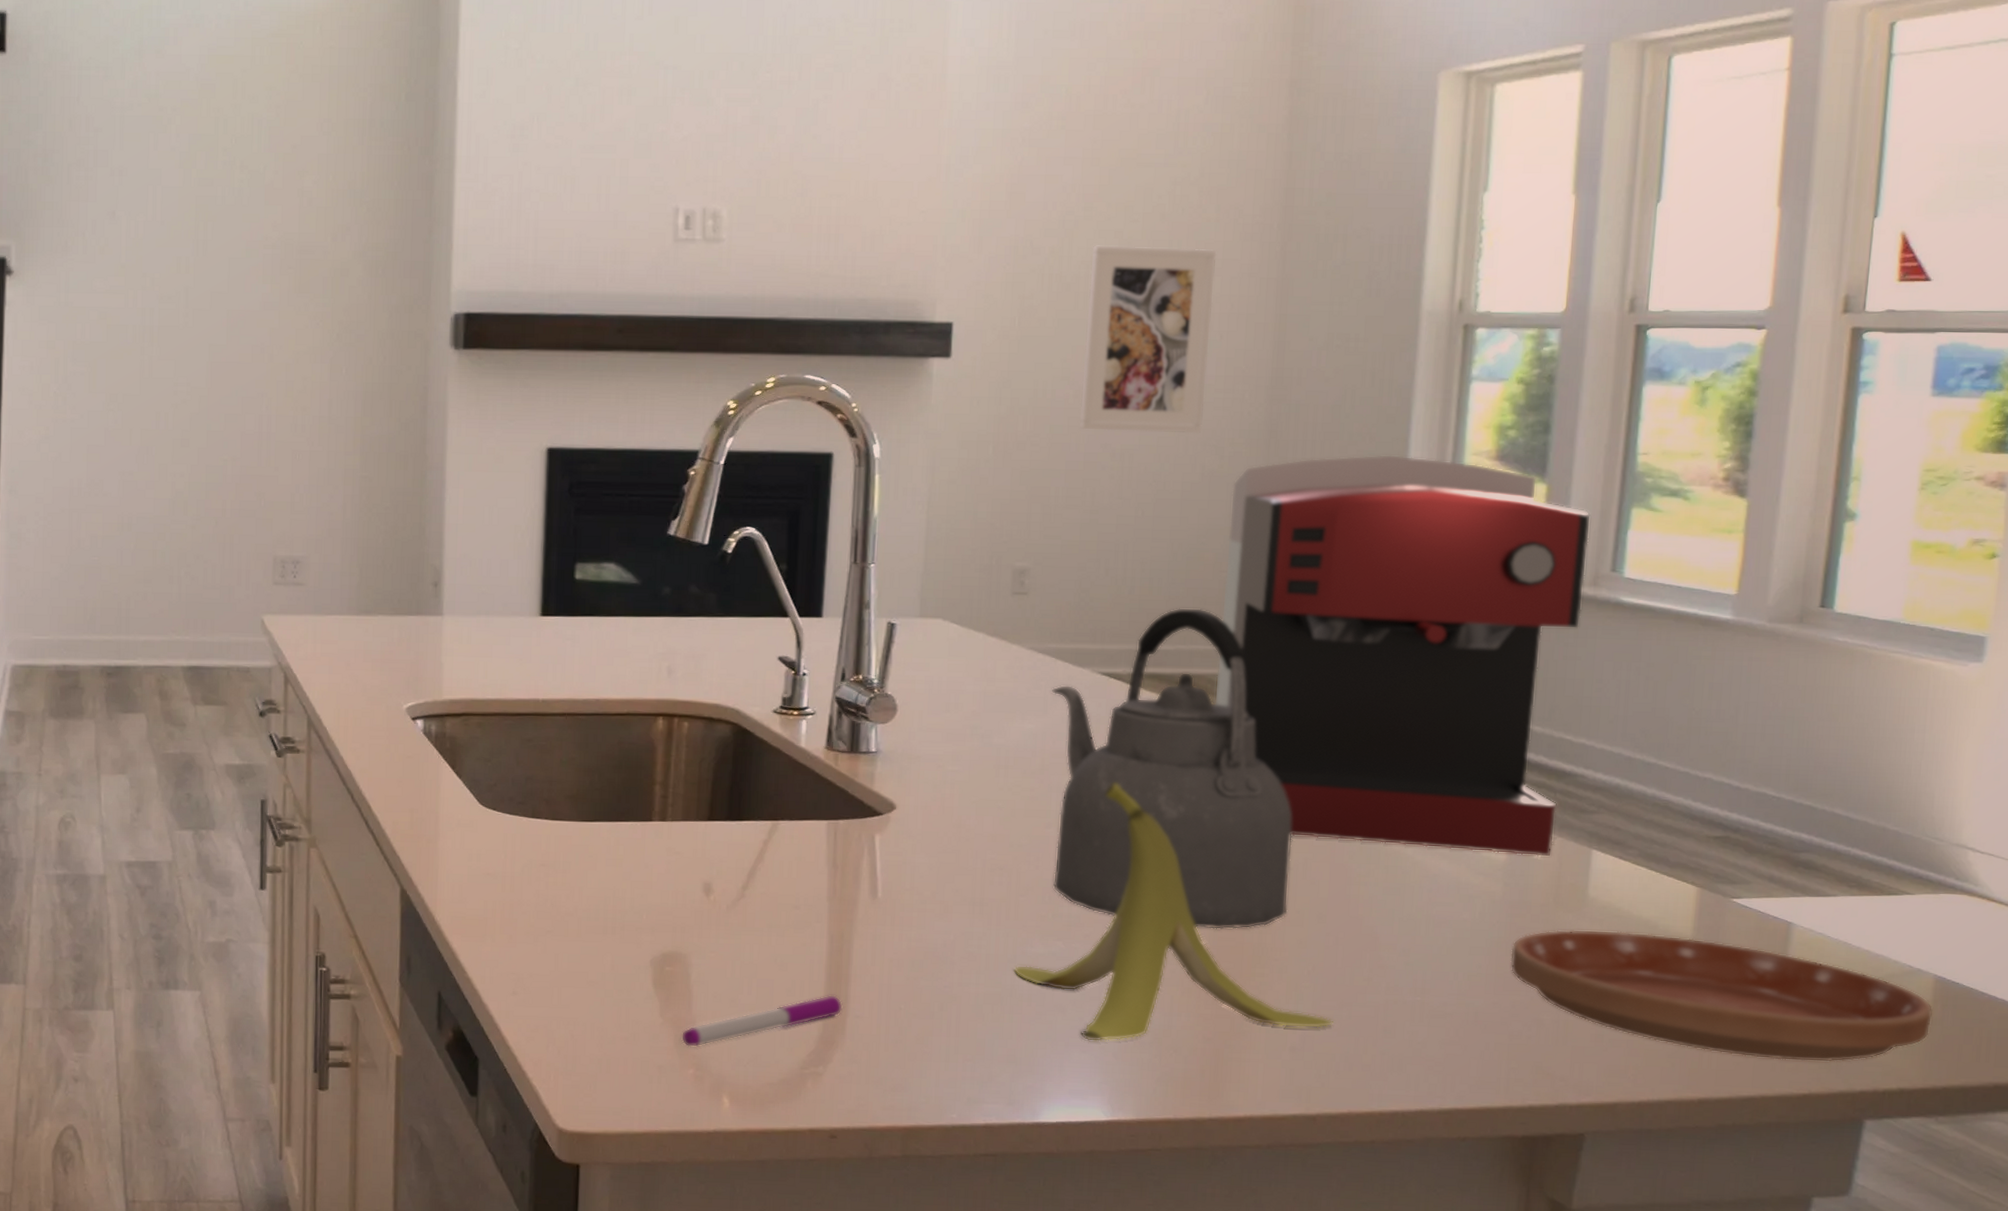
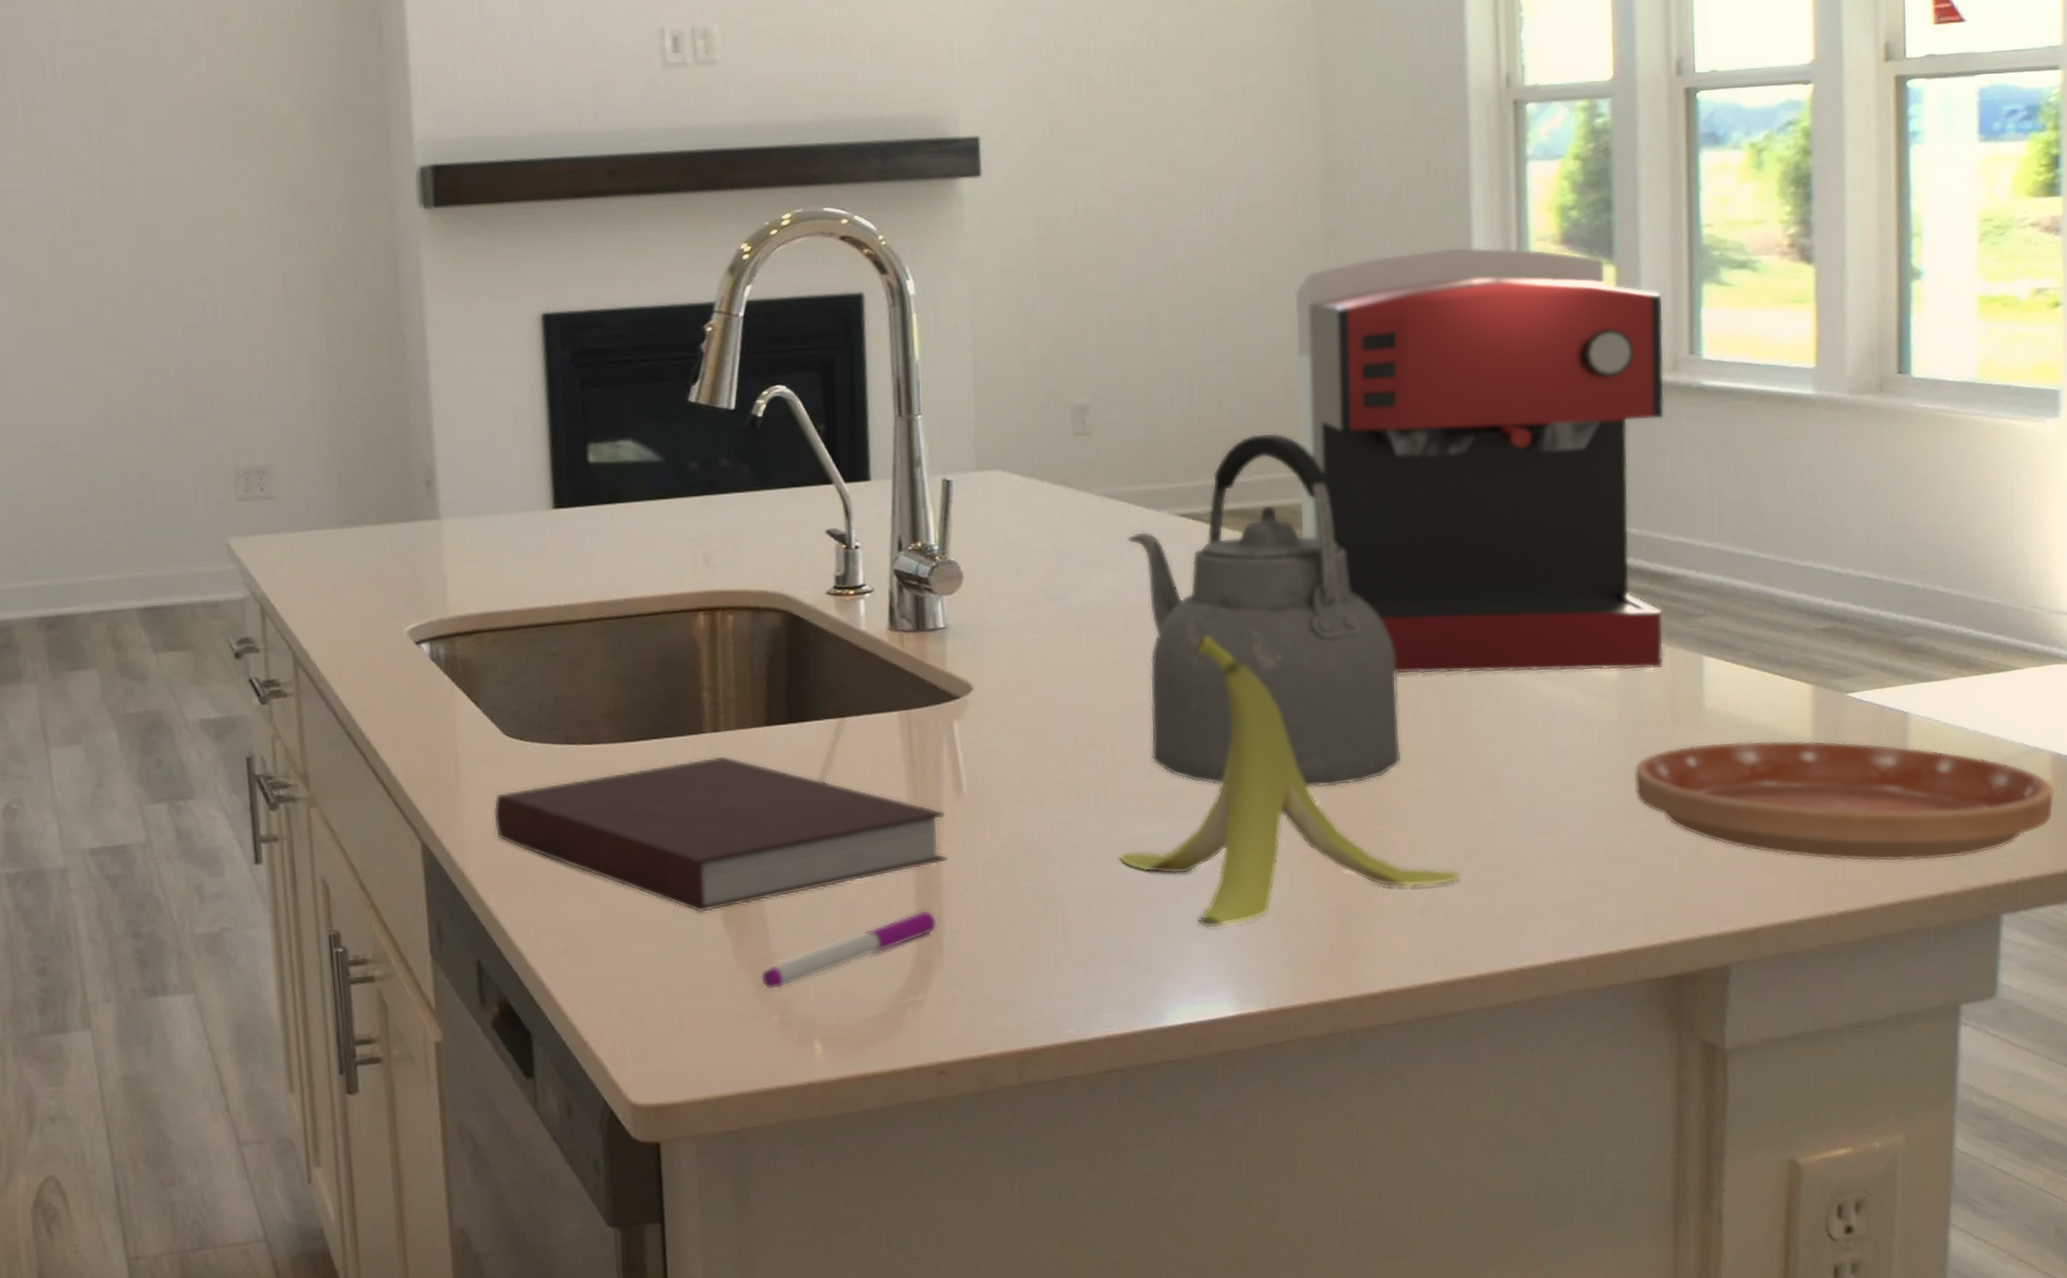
notebook: none [464,841,860,975] -> present [493,755,947,913]
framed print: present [1079,245,1217,434] -> none [1120,36,1256,245]

